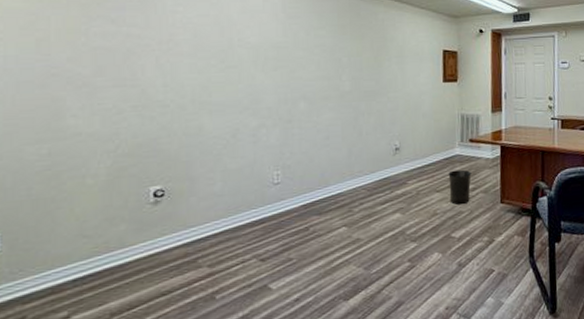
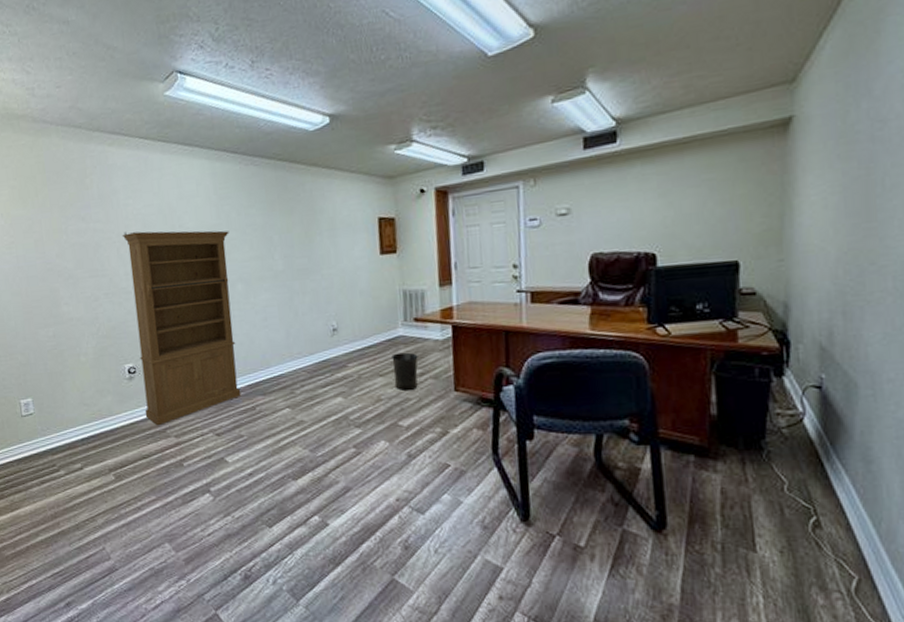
bookcase: none [164,40,296,256] -> present [122,230,241,426]

